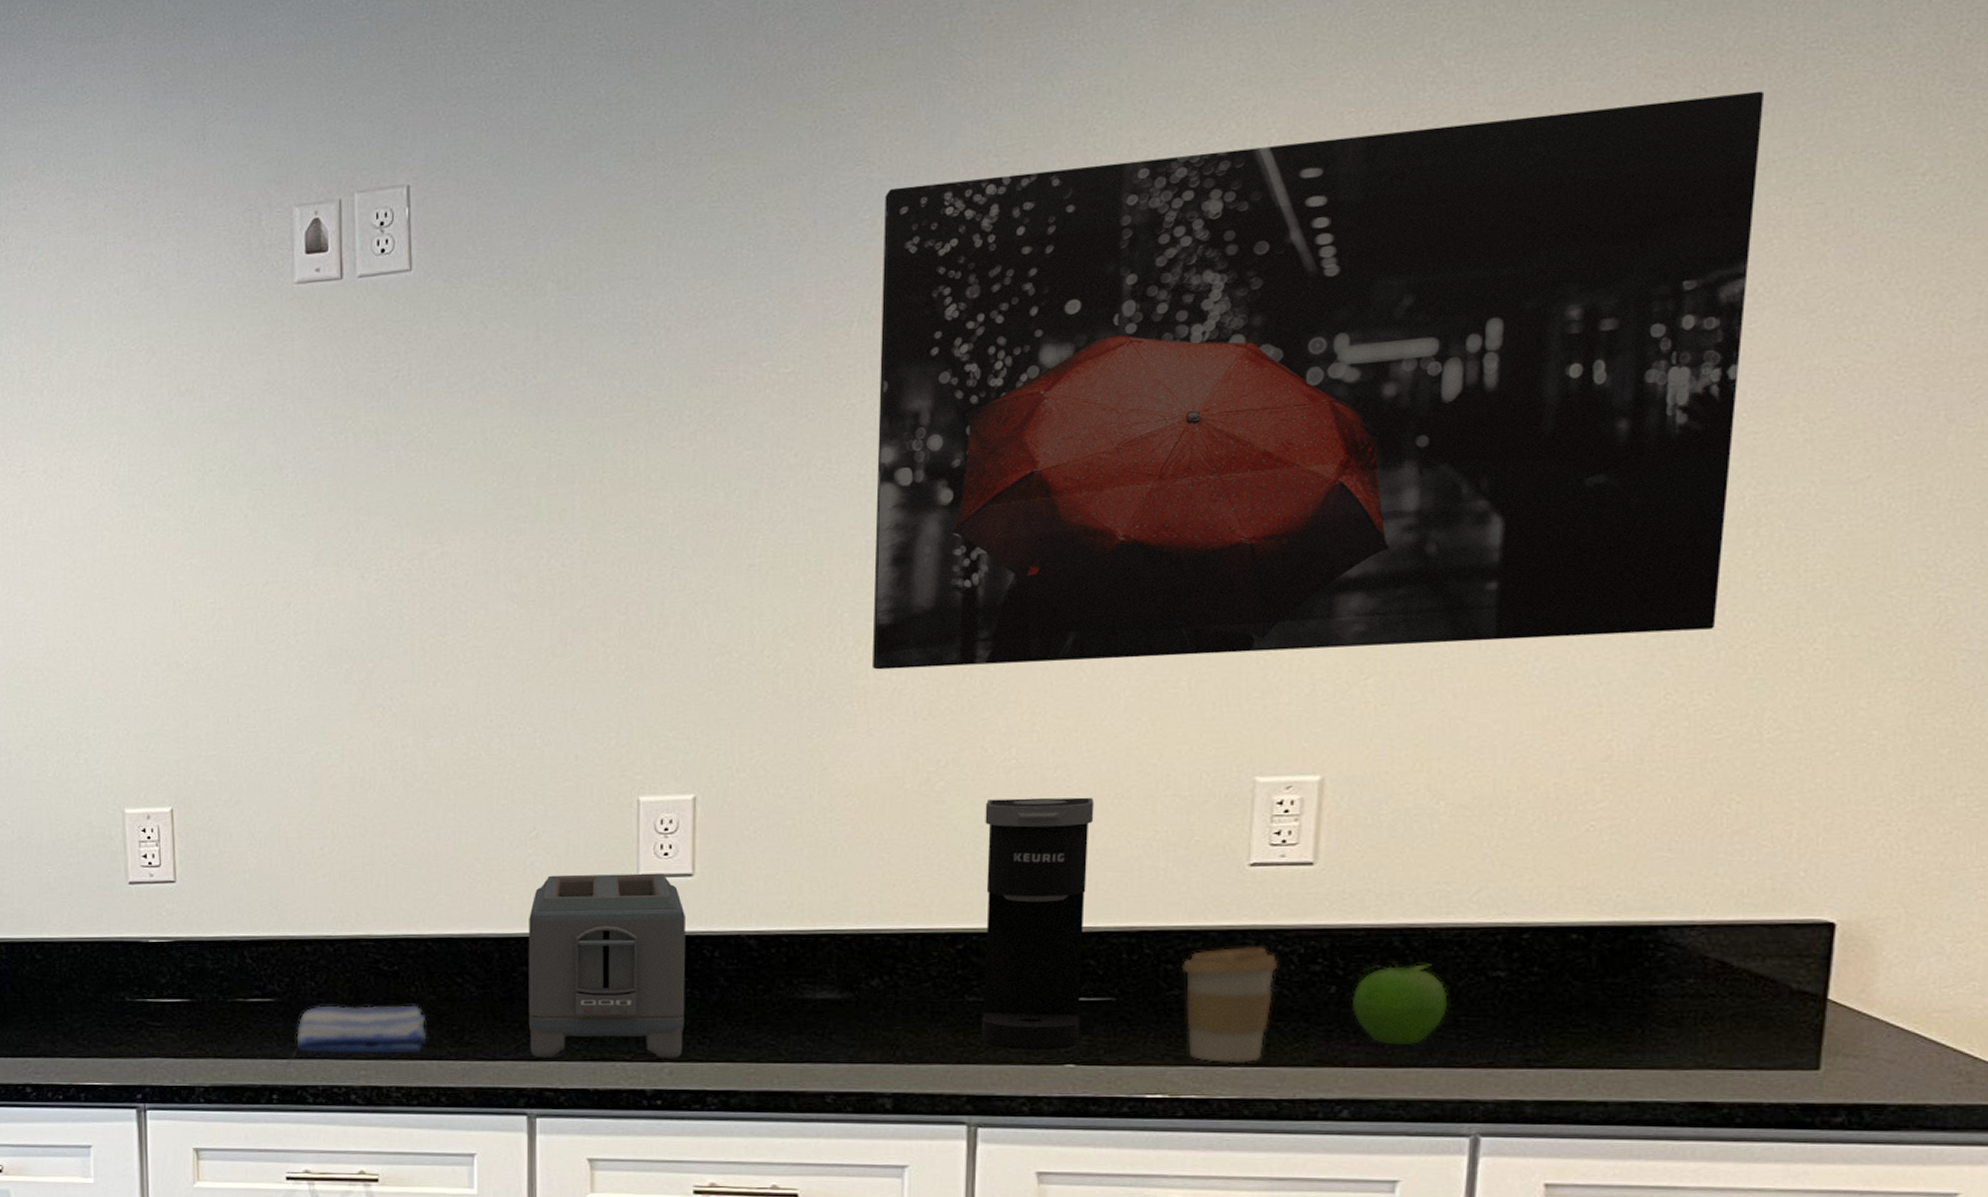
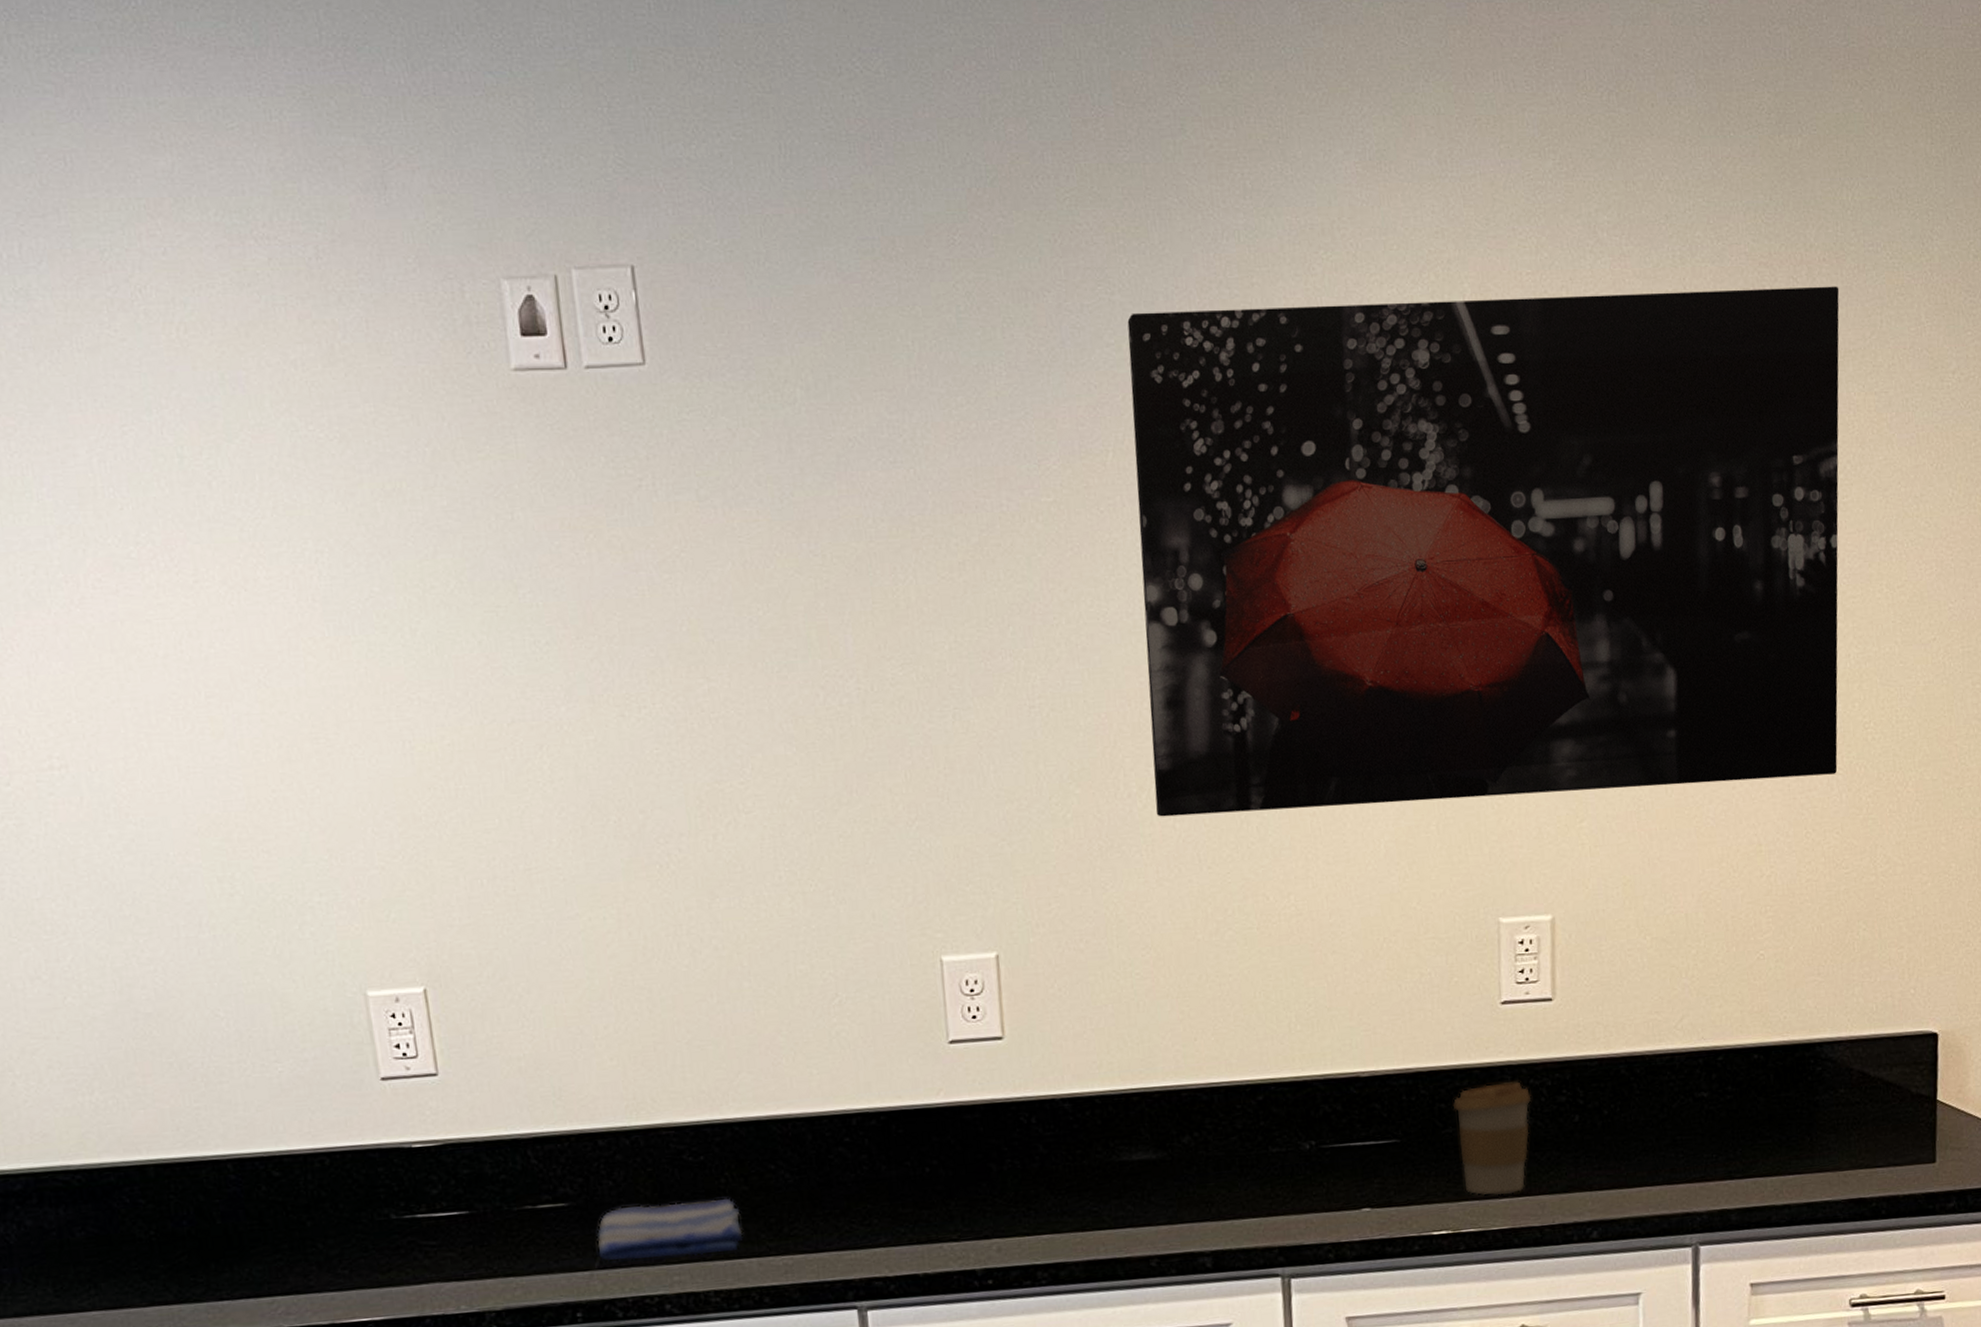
toaster: present [528,873,686,1058] -> none [839,1037,1009,1245]
coffee maker: present [981,797,1094,1050] -> none [1271,942,1372,1198]
fruit: present [1351,959,1448,1046] -> none [1591,1086,1667,1168]

